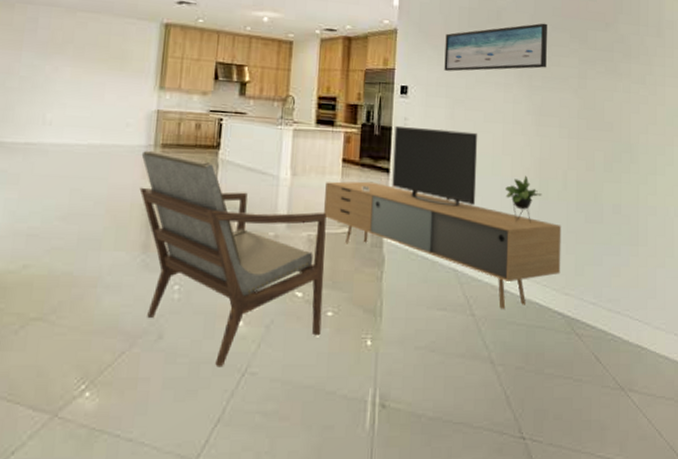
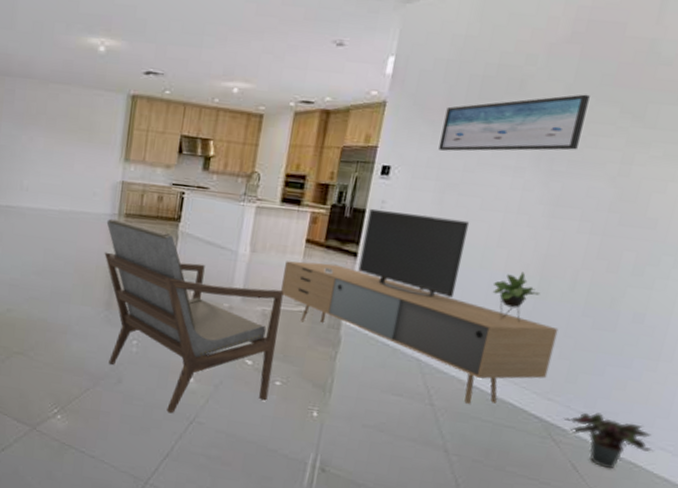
potted plant: none [581,301,652,356] -> present [564,412,654,469]

